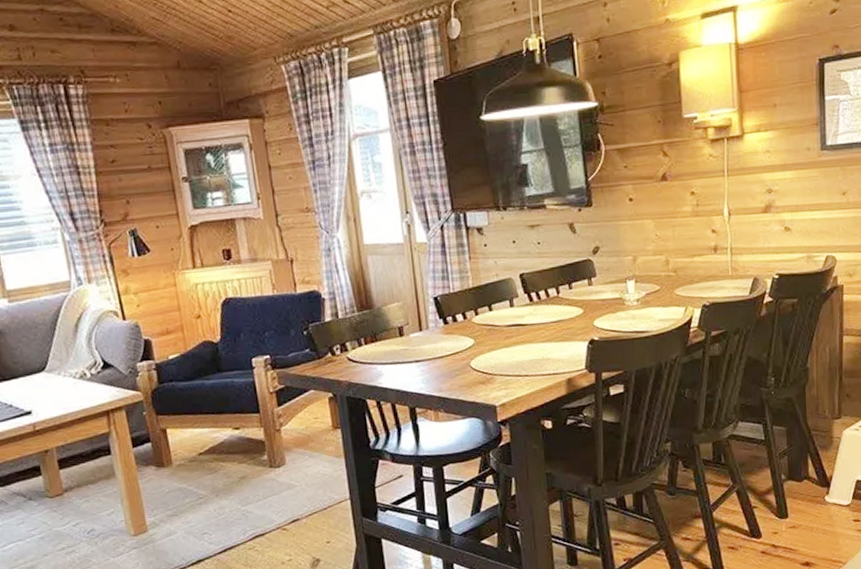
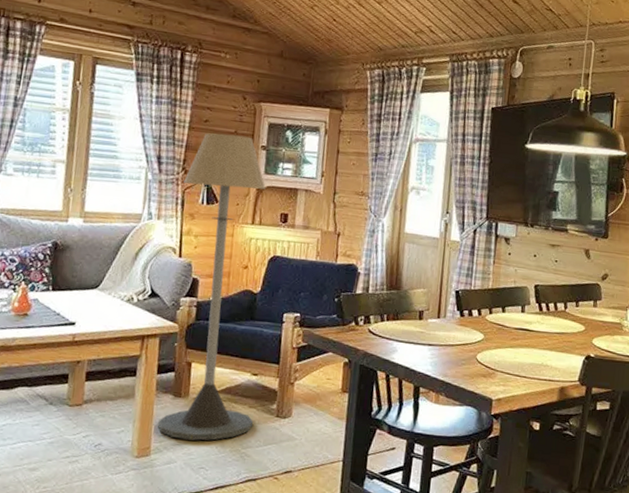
floor lamp: none [106,170,247,509] -> present [158,133,266,441]

